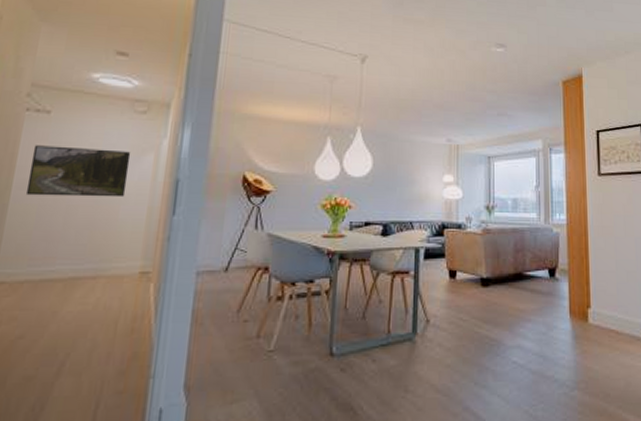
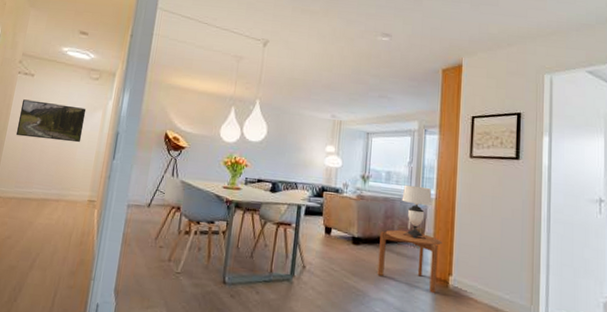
side table: none [511,263,578,330] -> present [377,230,442,293]
table lamp: none [531,212,563,272] -> present [401,185,432,239]

